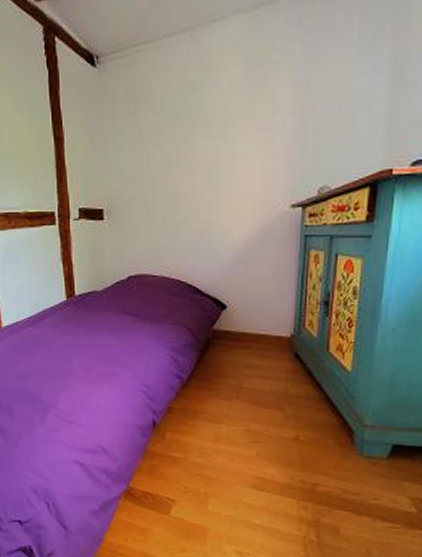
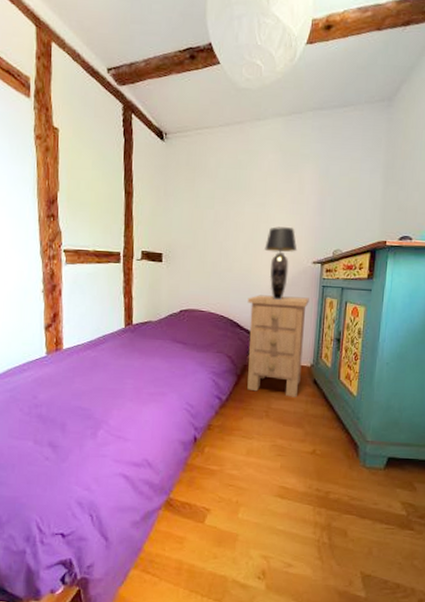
nightstand: none [208,251,288,375] -> present [247,295,310,397]
table lamp: none [228,162,271,256] -> present [264,226,298,300]

